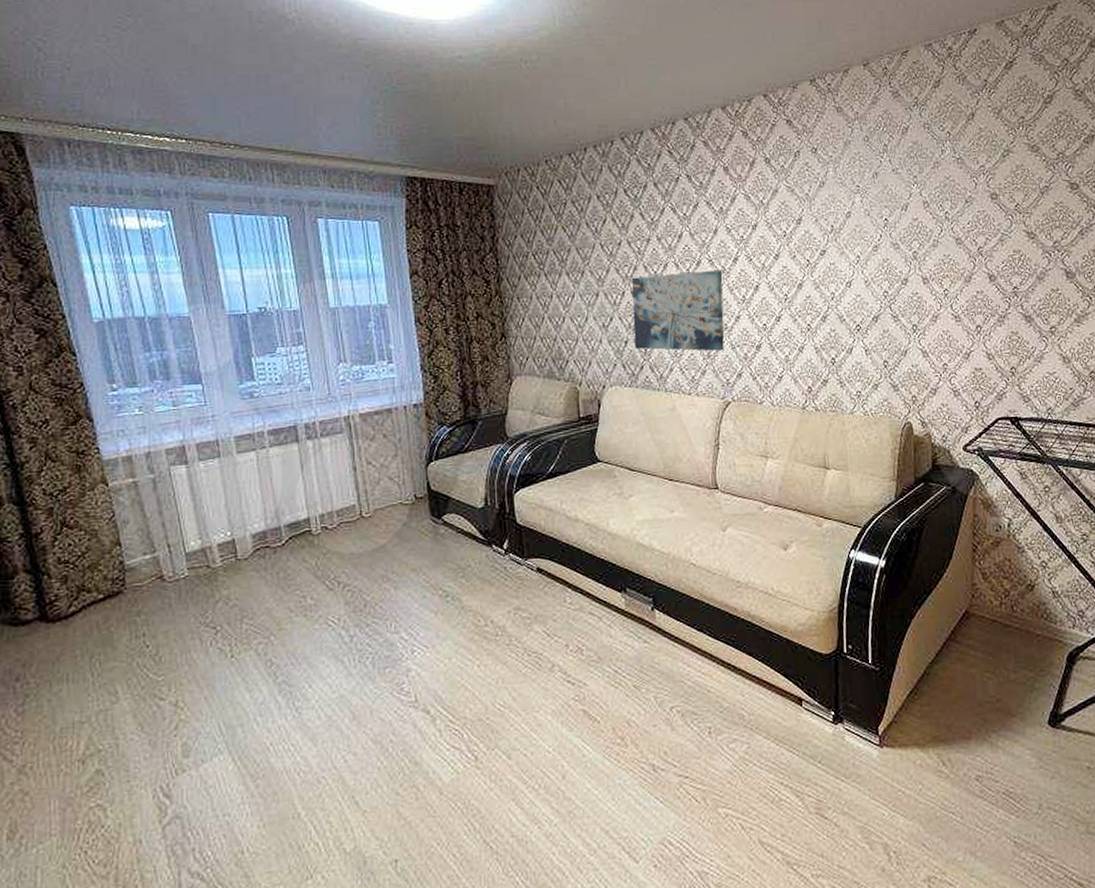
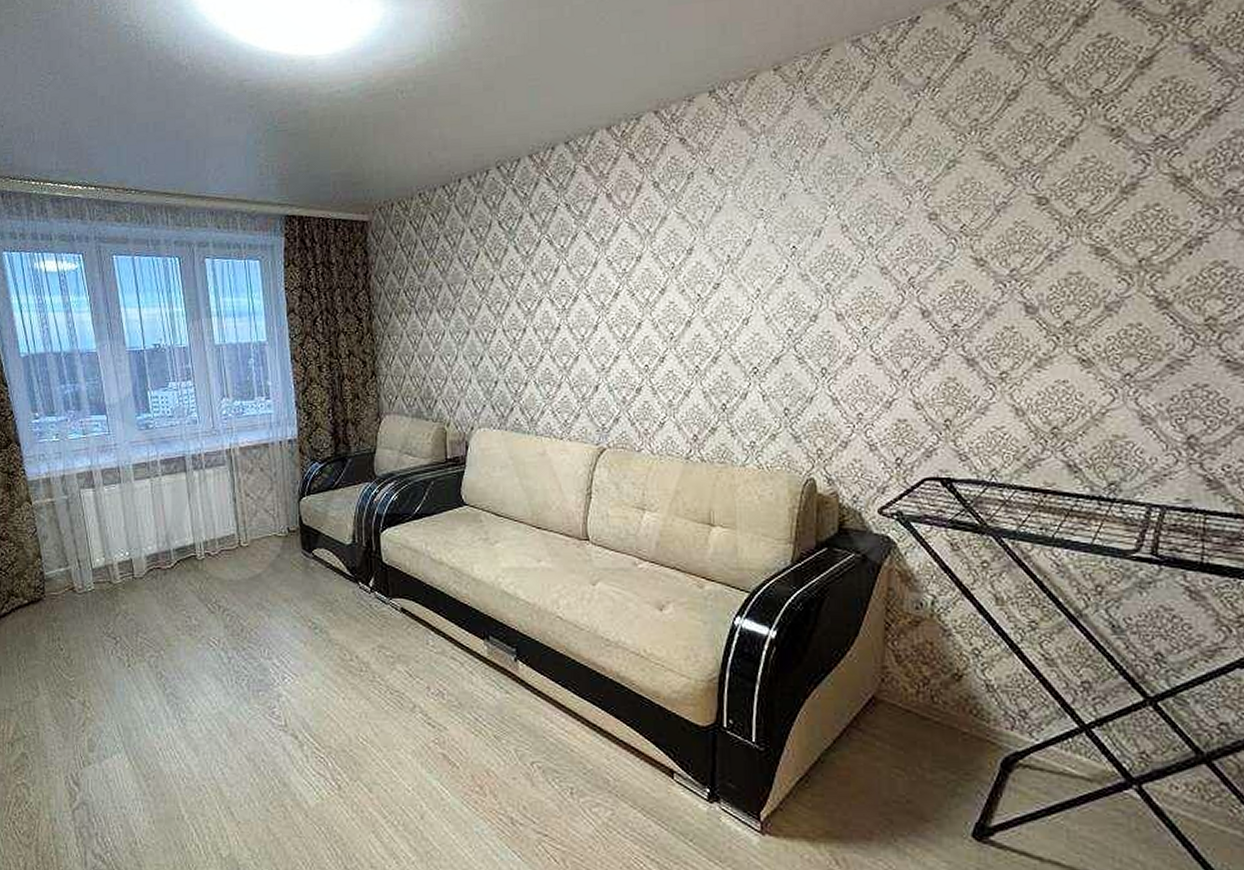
wall art: present [631,269,725,351] -> none [503,306,602,394]

